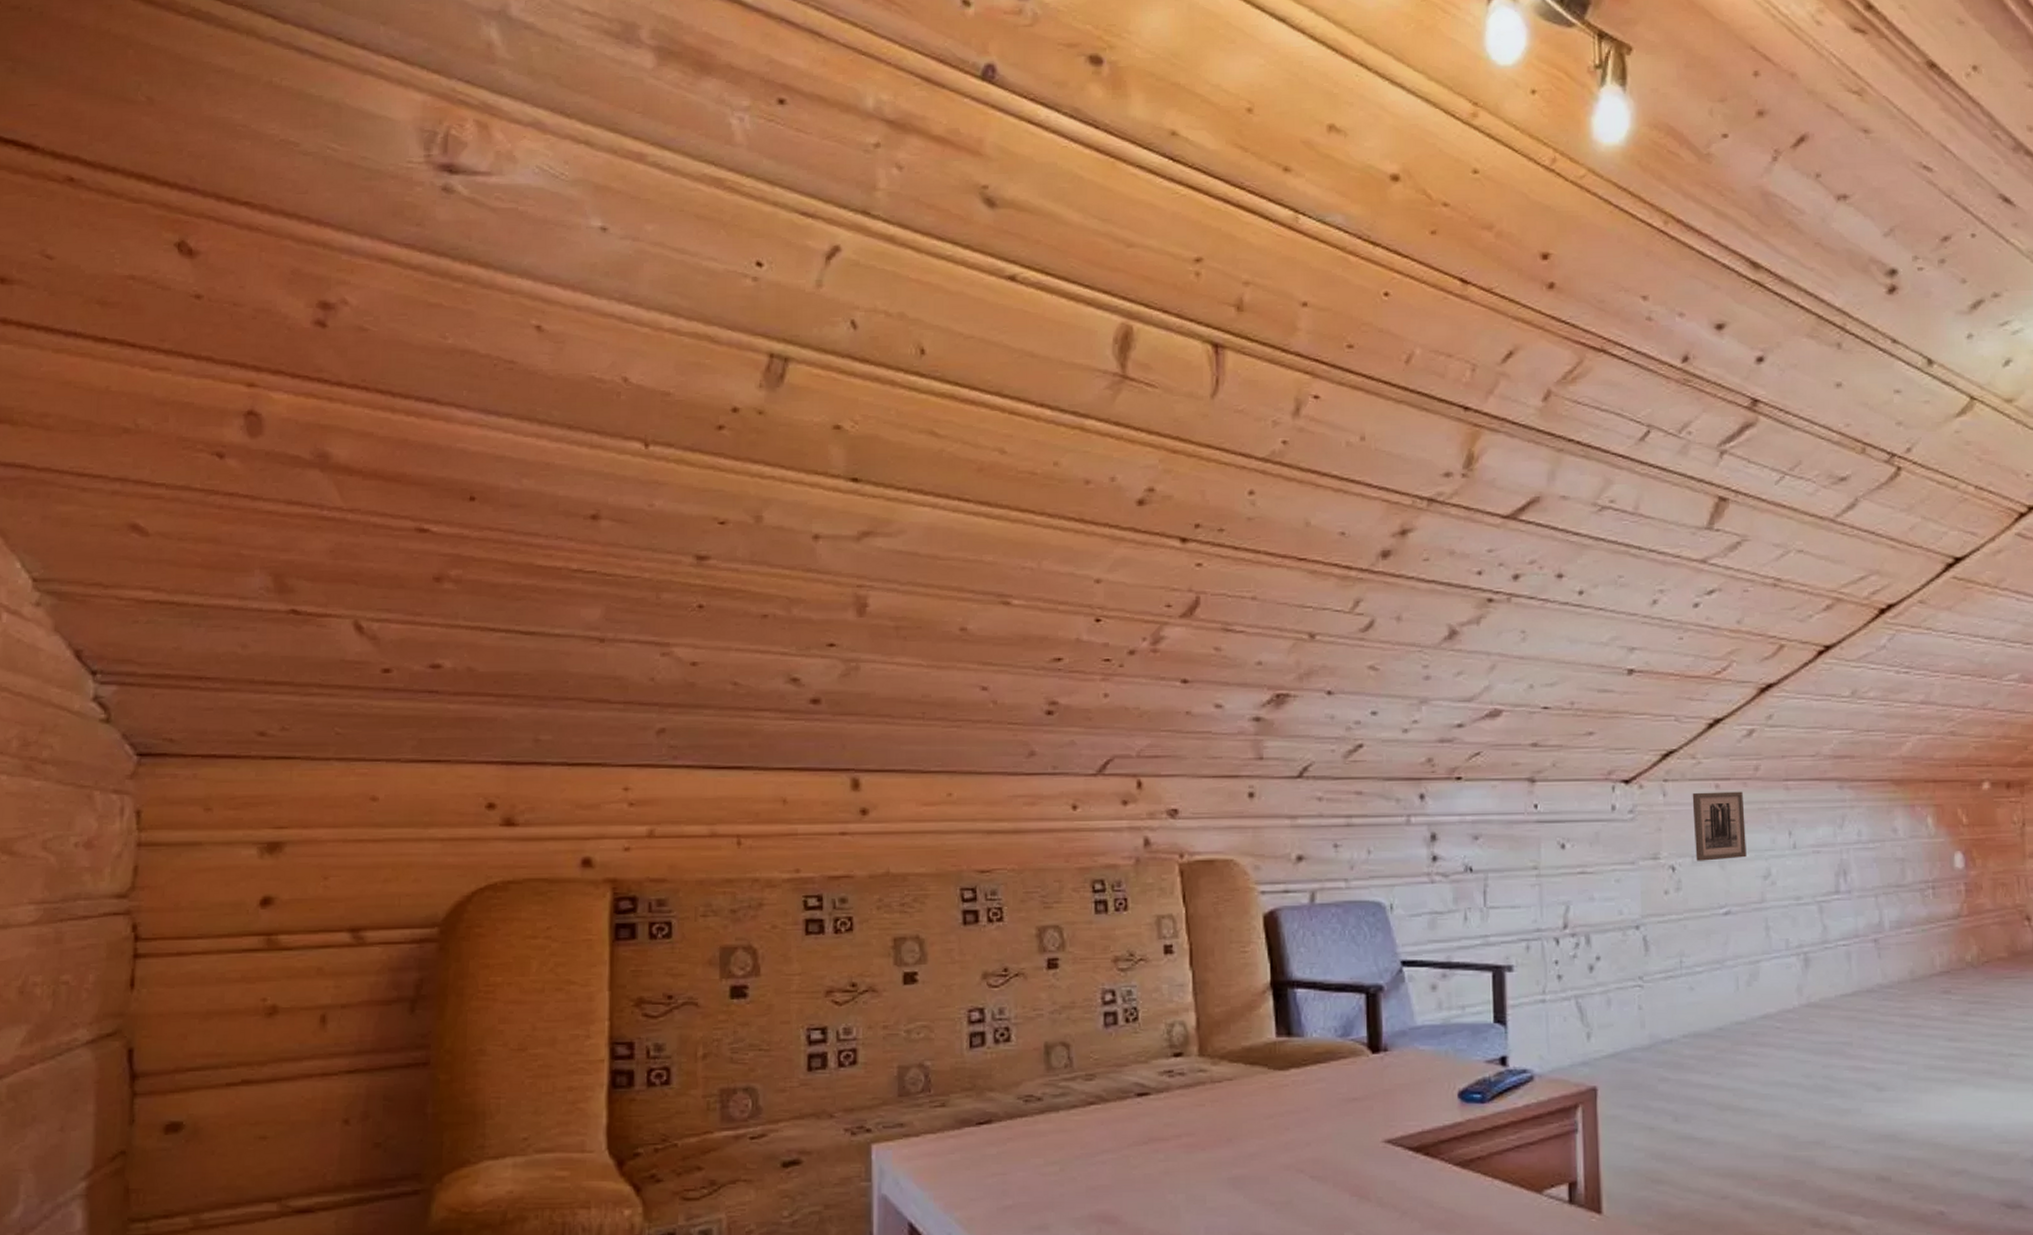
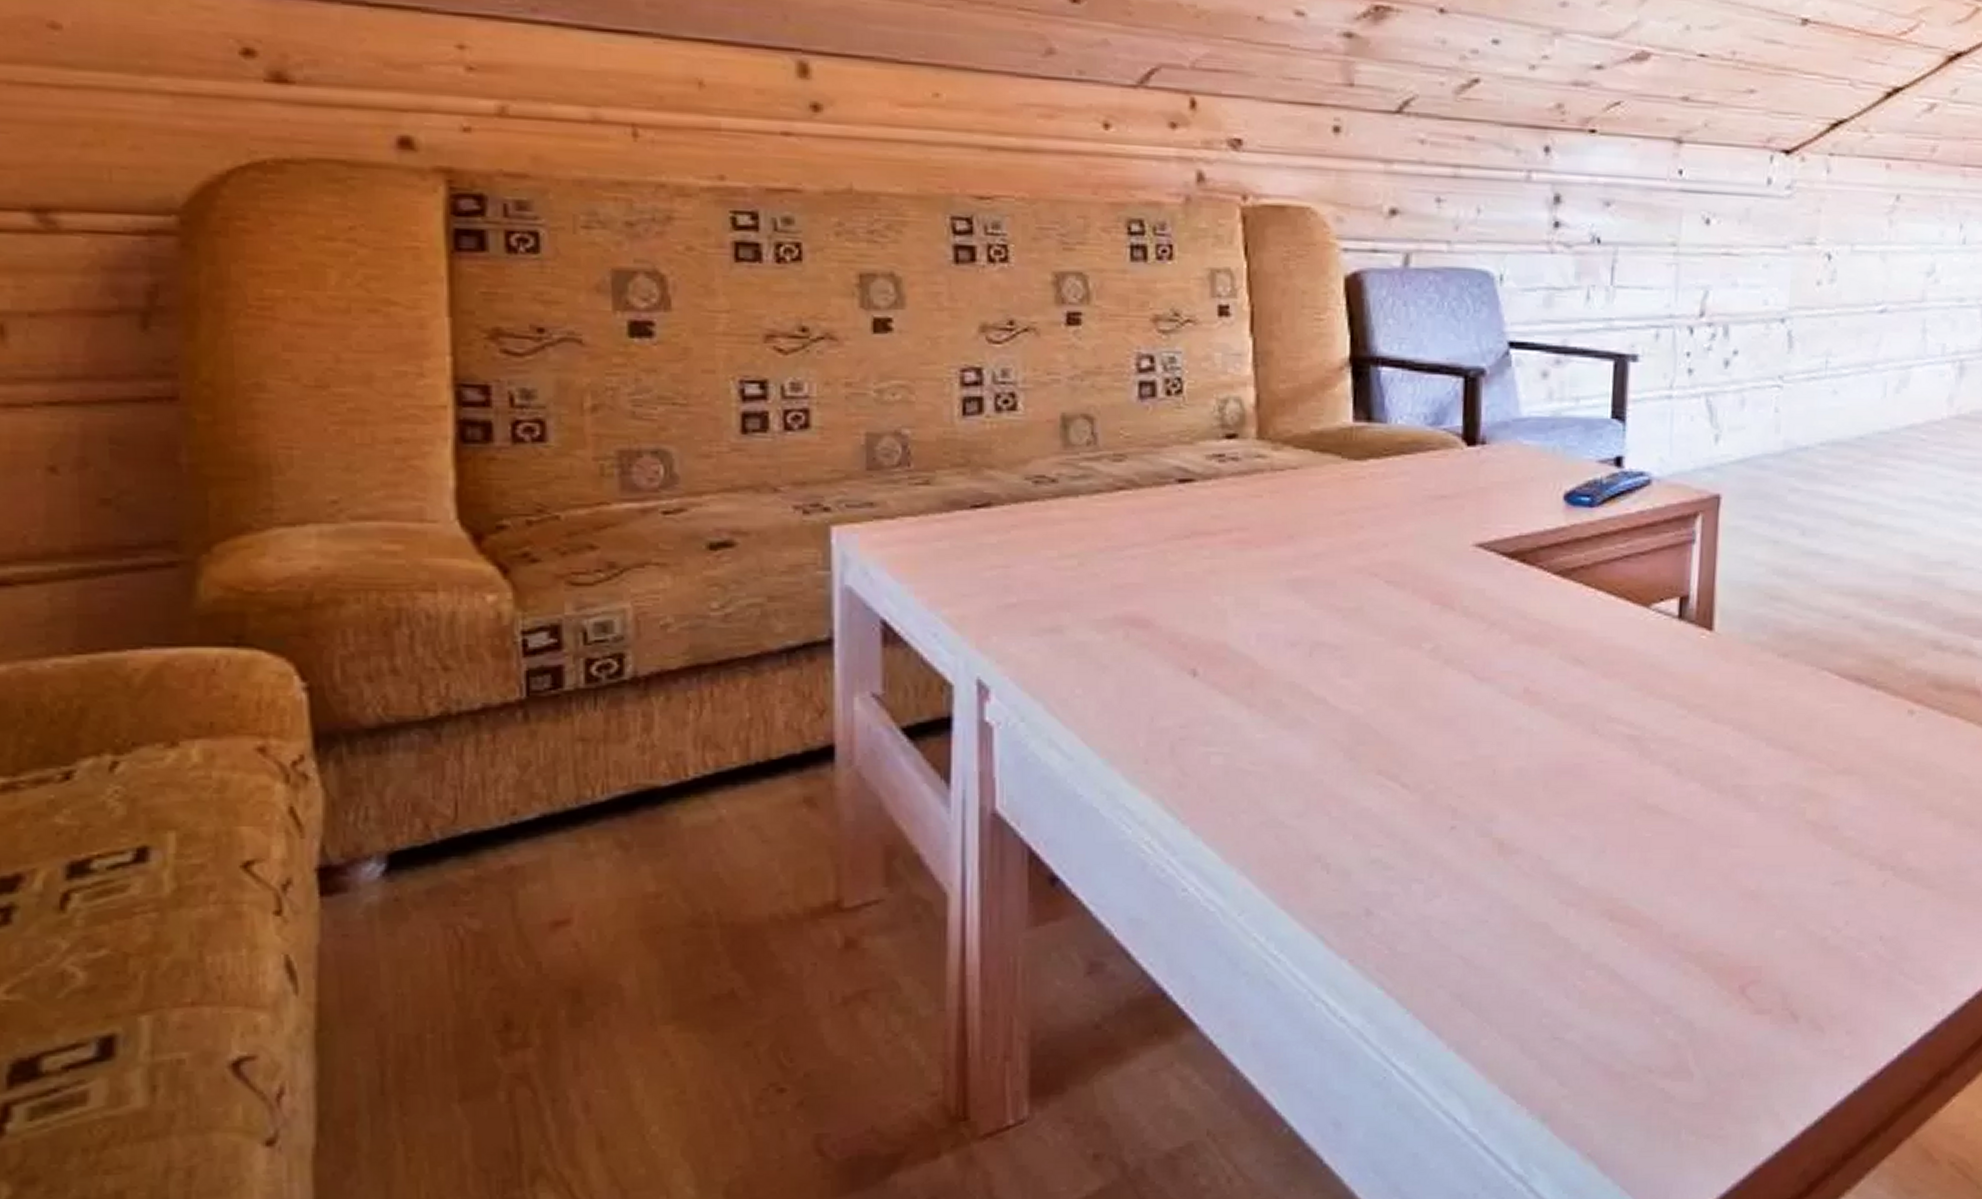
wall art: present [1692,791,1747,861] -> none [1855,171,1915,251]

